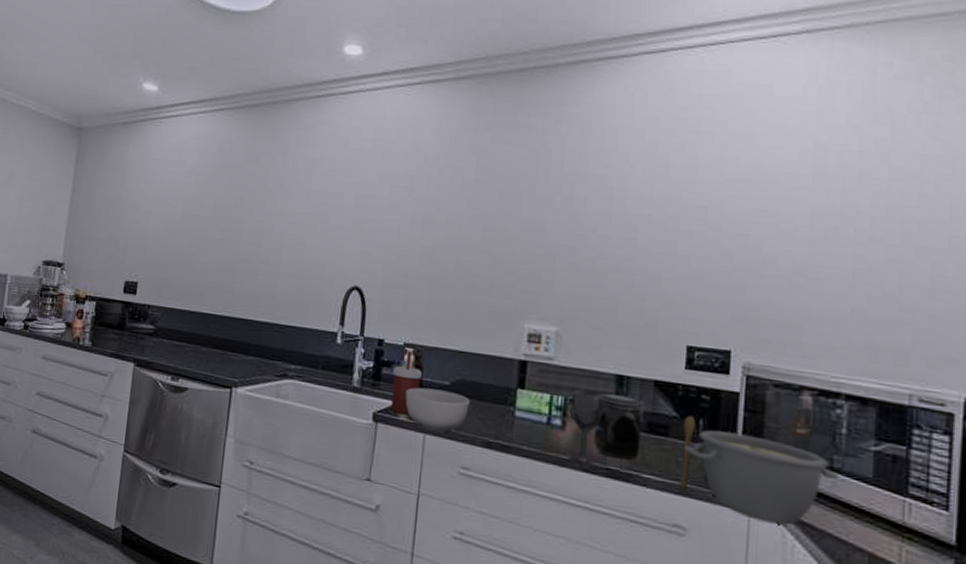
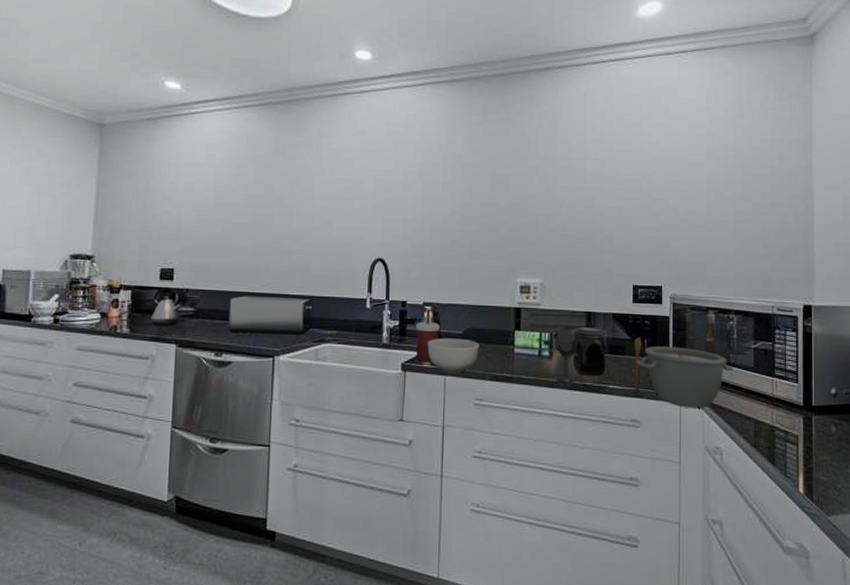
kettle: none [111,301,143,343] -> present [150,287,182,326]
toaster: none [187,317,278,366] -> present [228,296,313,335]

